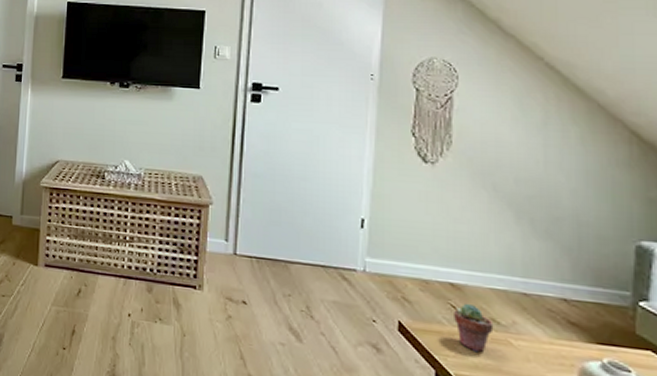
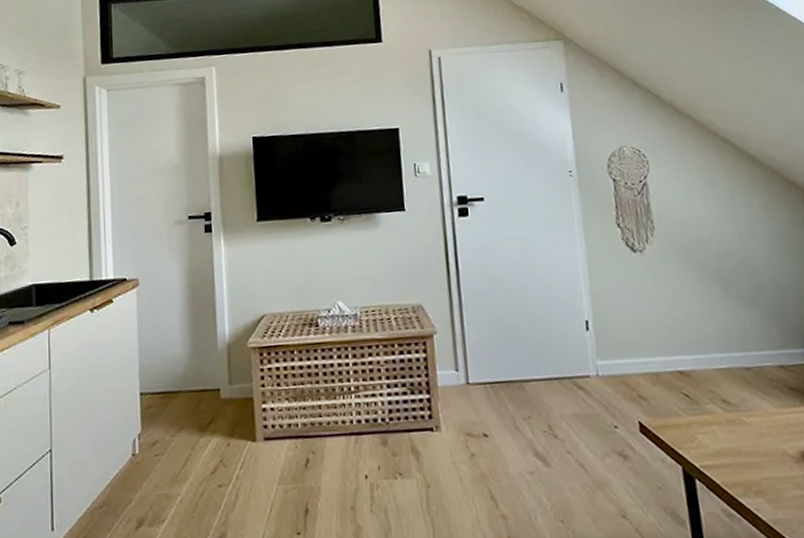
potted succulent: present [454,303,494,353] -> none [688,388,727,439]

